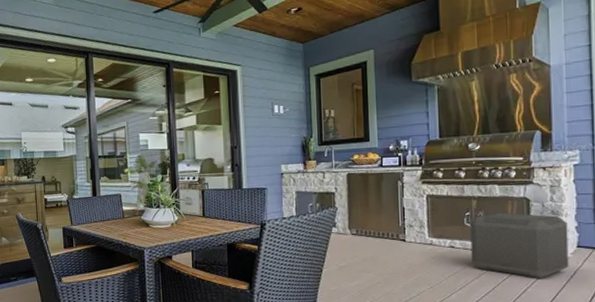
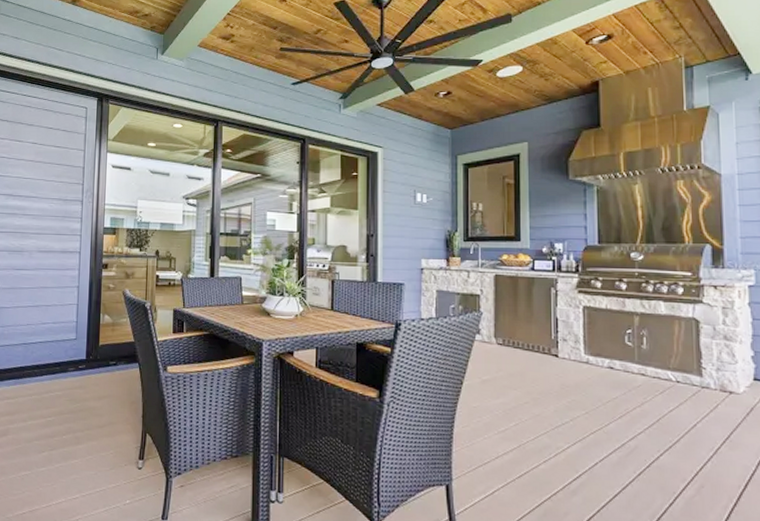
storage box: present [470,212,569,279] -> none [632,332,745,414]

